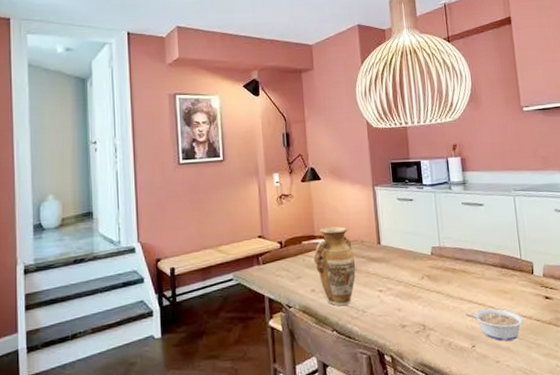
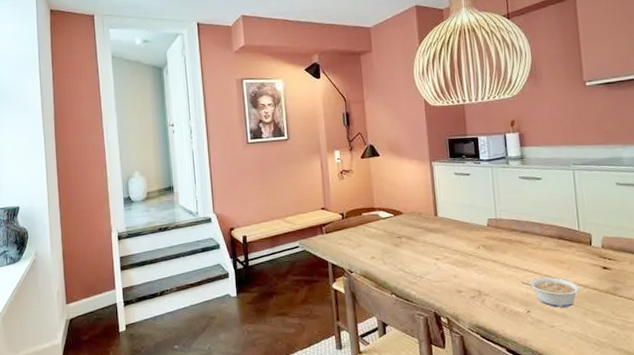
vase: present [313,225,356,306] -> none [373,199,414,272]

